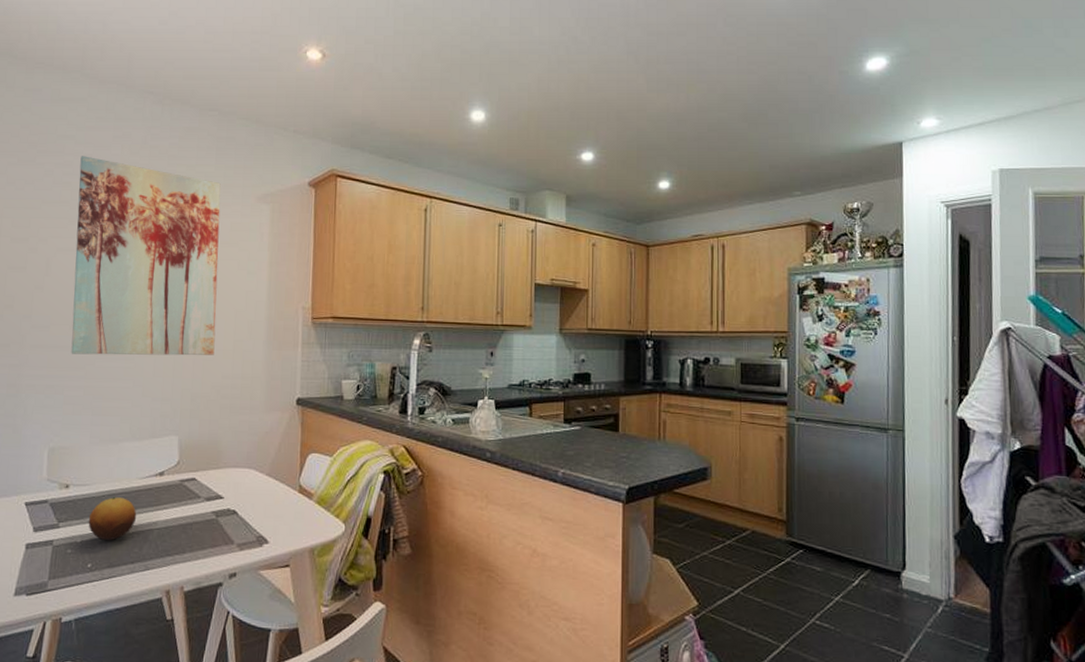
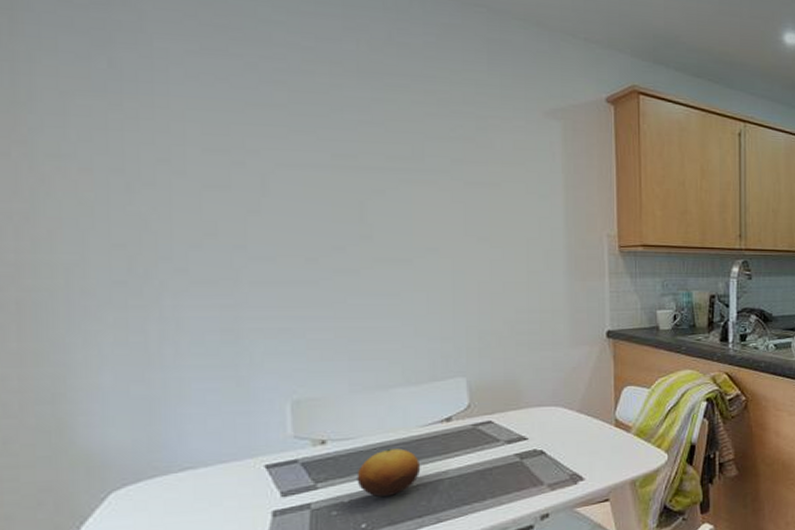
wall art: present [71,156,221,356] -> none [297,48,504,291]

